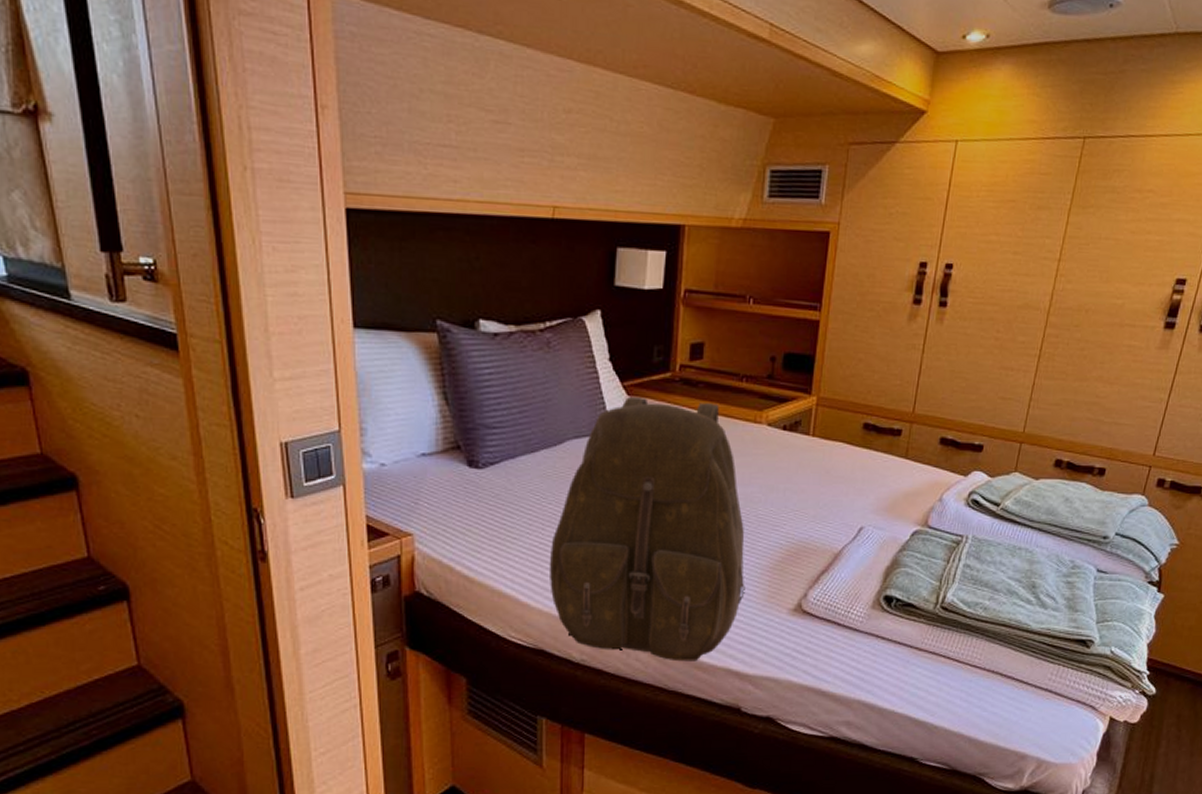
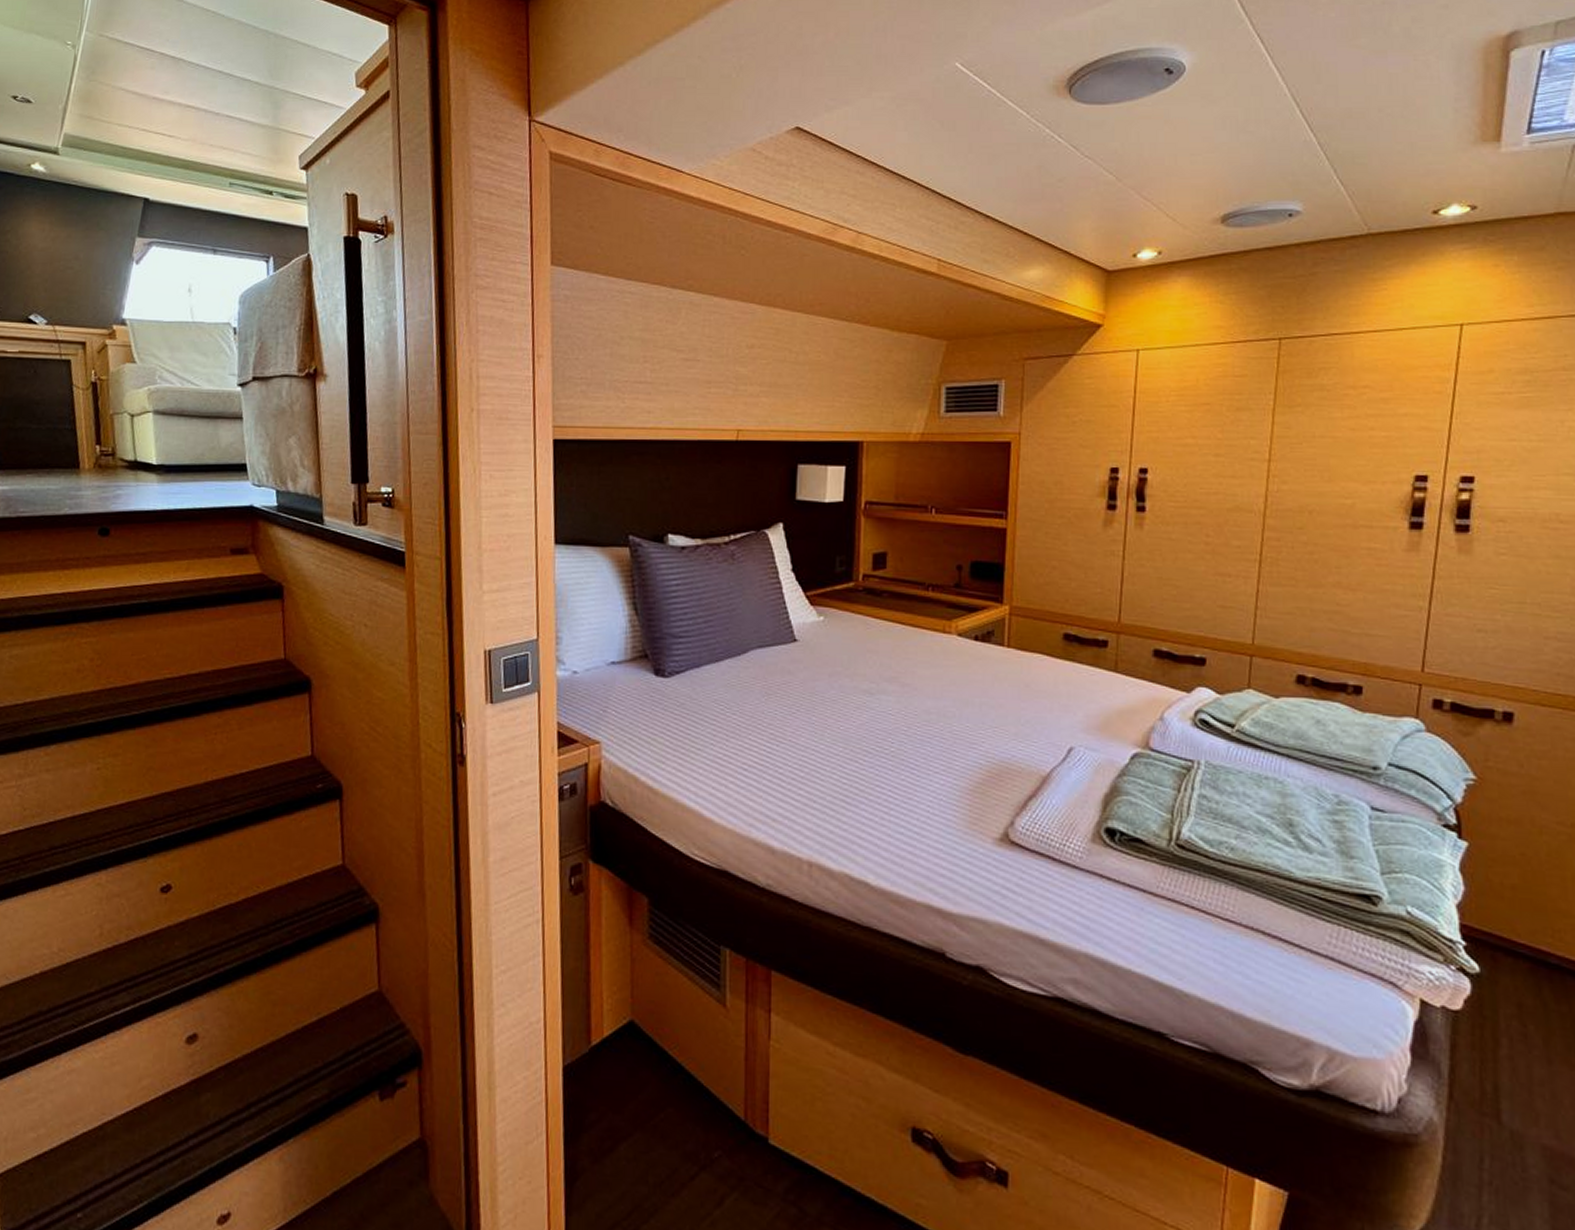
backpack: present [549,396,745,662] -> none [733,606,943,894]

